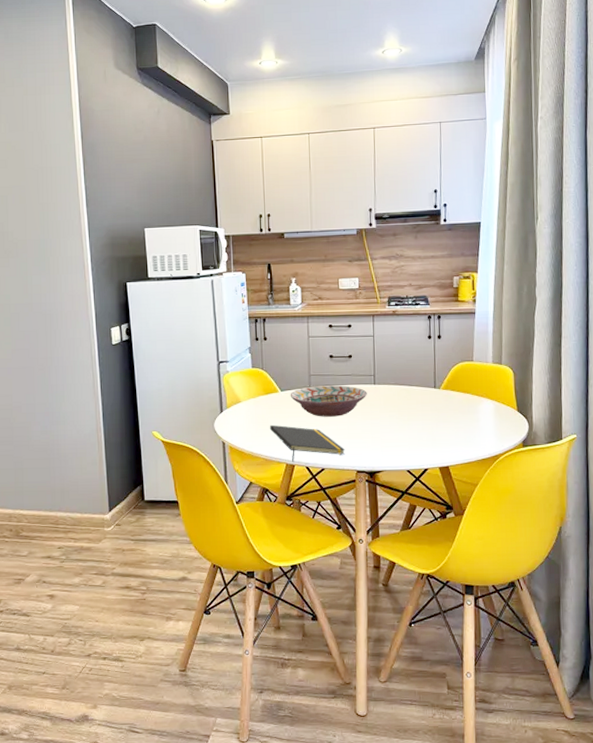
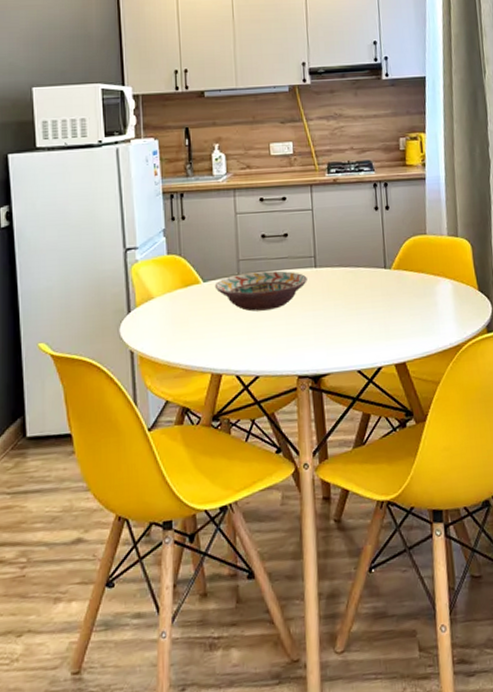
notepad: present [269,424,345,462] -> none [189,324,283,371]

